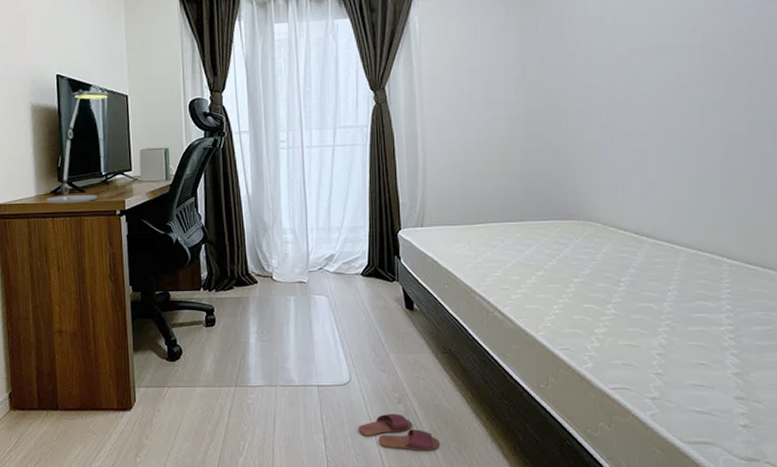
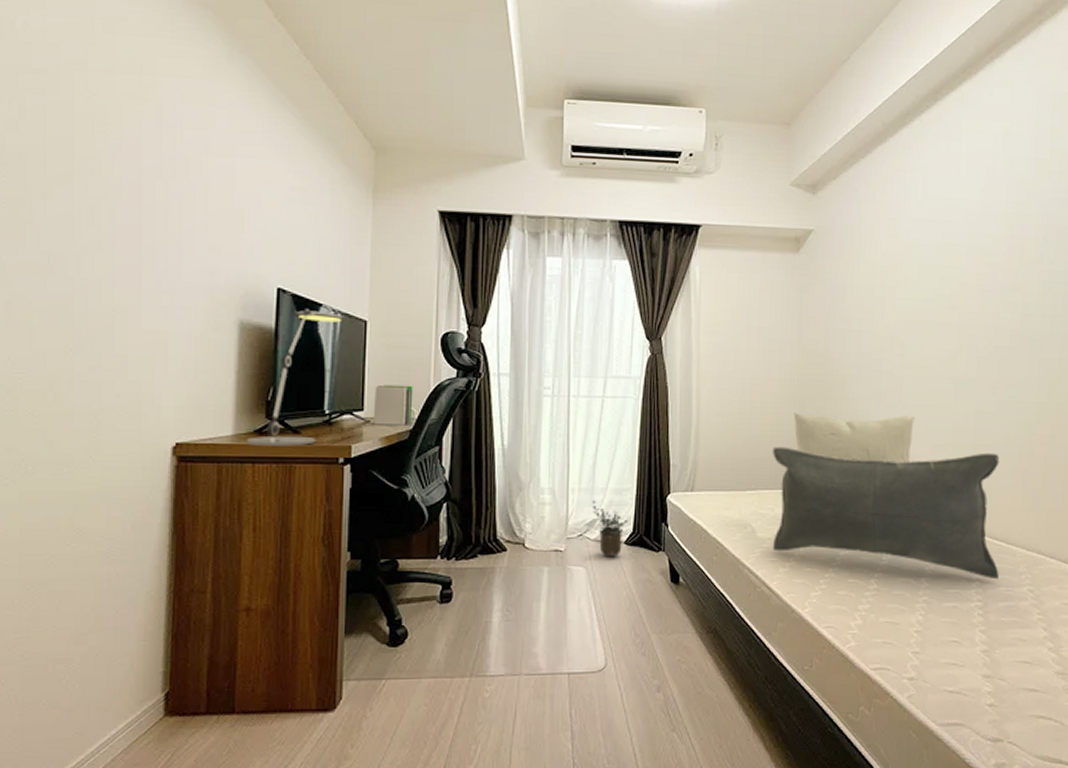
potted plant: none [329,238,363,287] -> present [592,500,629,557]
slippers: present [358,414,439,451] -> none [611,704,699,747]
cushion: none [500,176,754,304] -> present [773,446,1000,580]
pillow: none [520,143,653,192] -> present [793,413,914,464]

